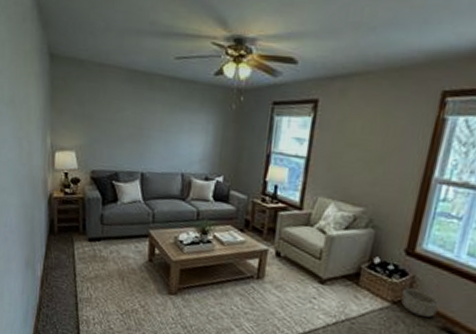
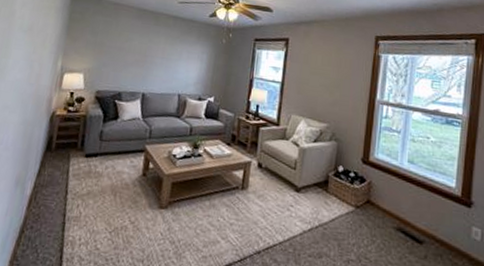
basket: present [401,270,441,318] -> none [363,177,393,220]

